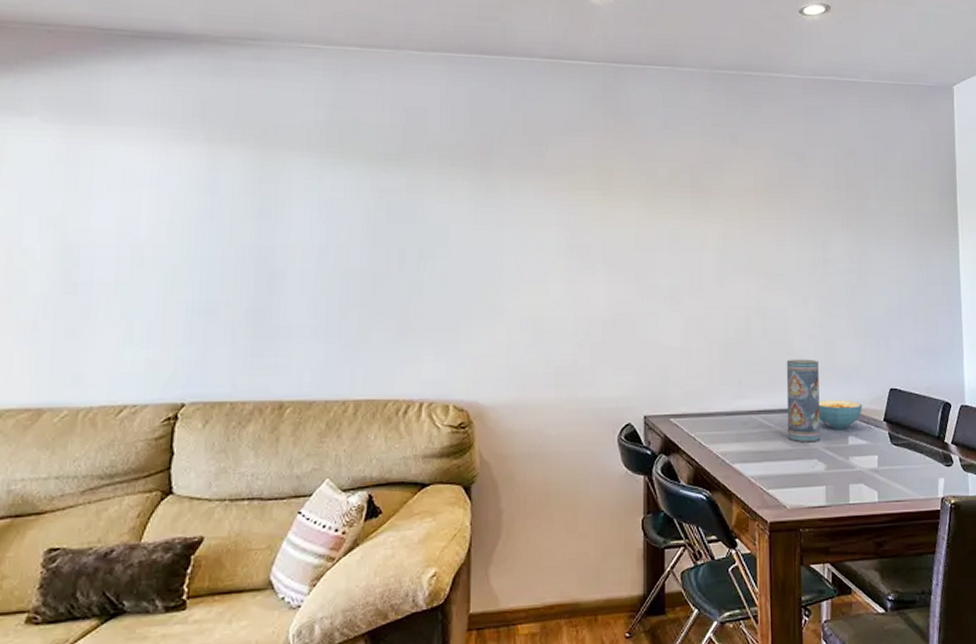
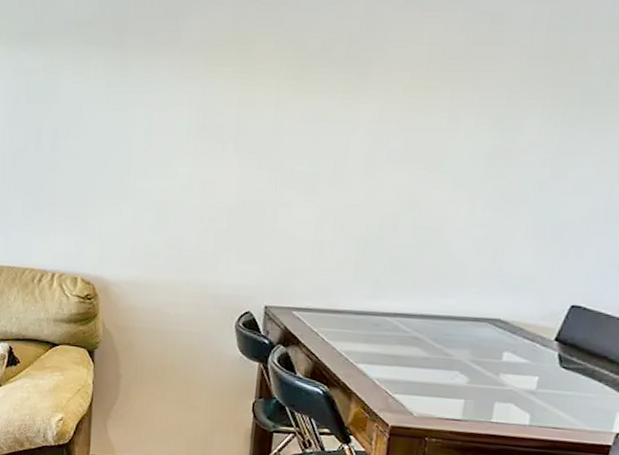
vase: present [786,359,820,443] -> none [426,261,480,354]
cereal bowl: present [818,400,862,429] -> none [468,309,529,343]

